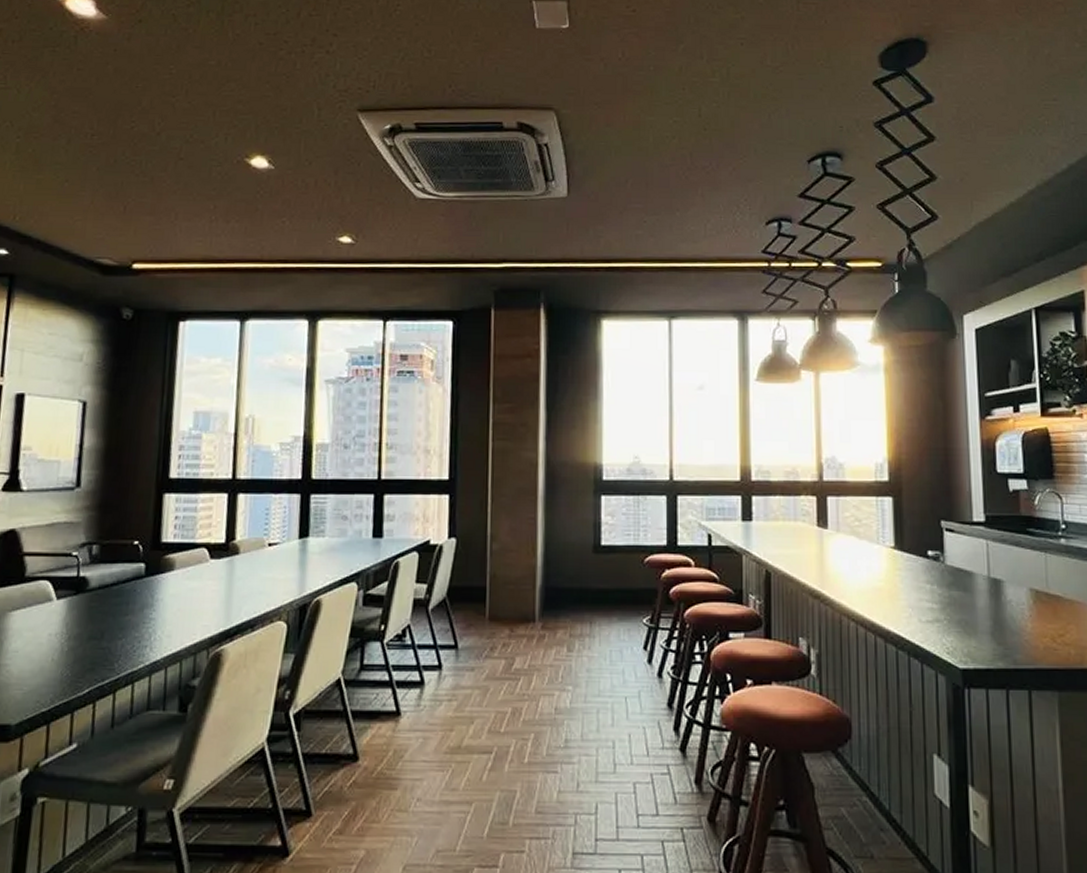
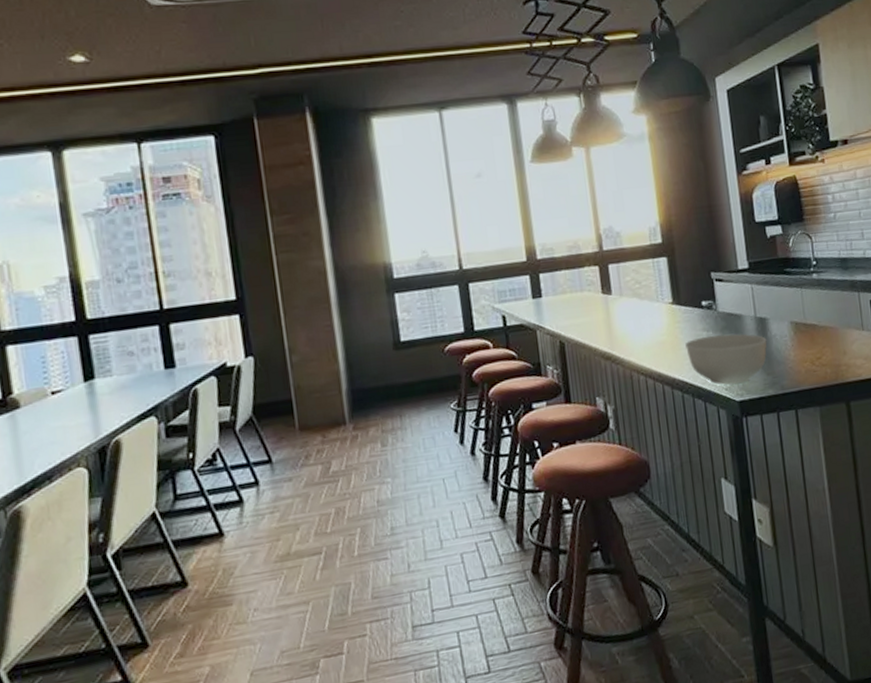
bowl: none [905,591,1000,649] -> present [685,333,767,386]

